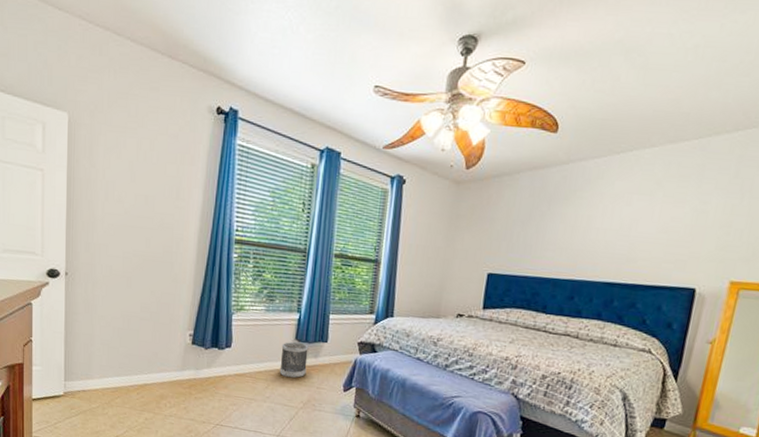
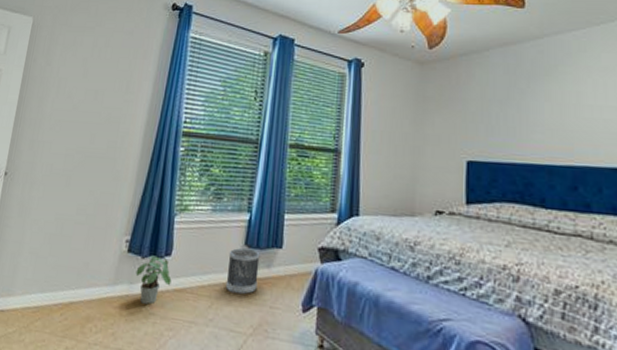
potted plant: none [200,347,233,386] -> present [135,255,172,305]

